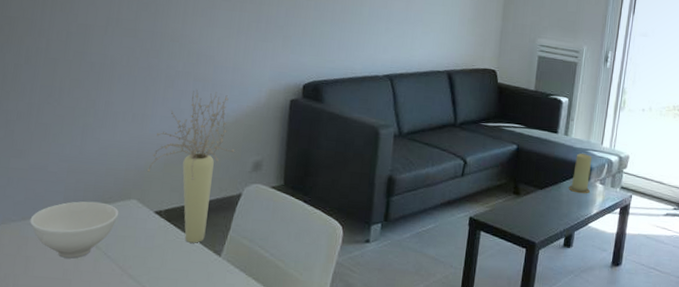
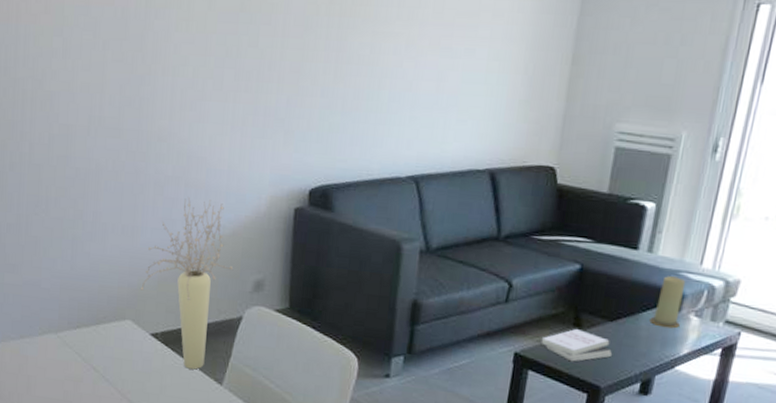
bowl: present [30,201,119,259] -> none [28,320,115,380]
books: none [489,195,543,223] -> present [540,328,613,362]

